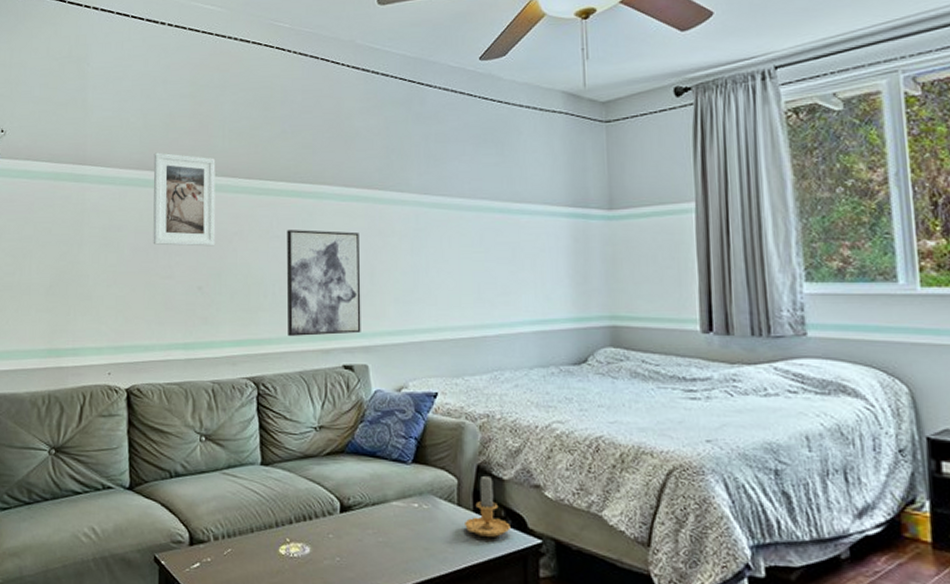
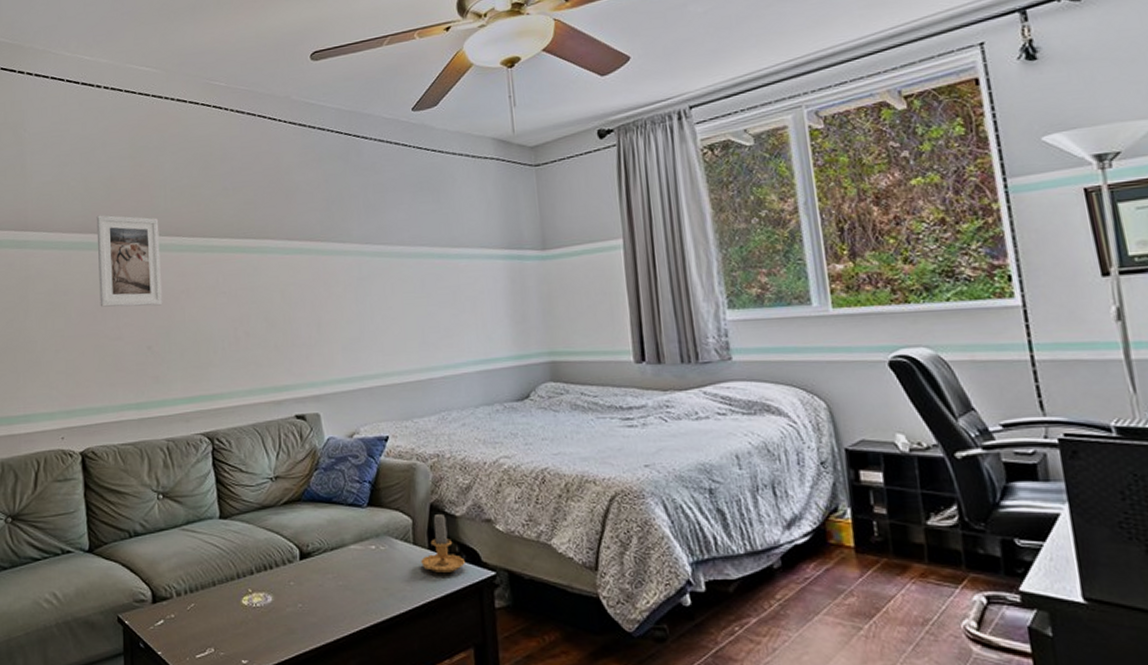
wall art: present [286,230,361,336] -> none [233,284,311,390]

